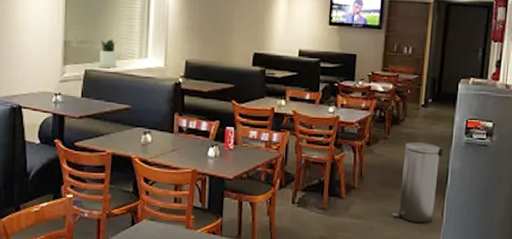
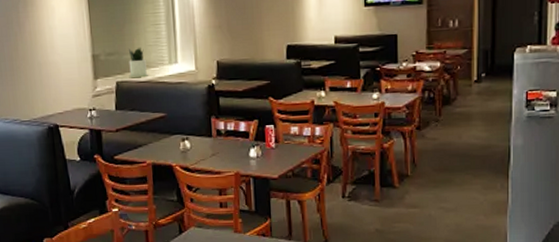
pedal bin: present [391,142,444,224] -> none [451,121,503,208]

